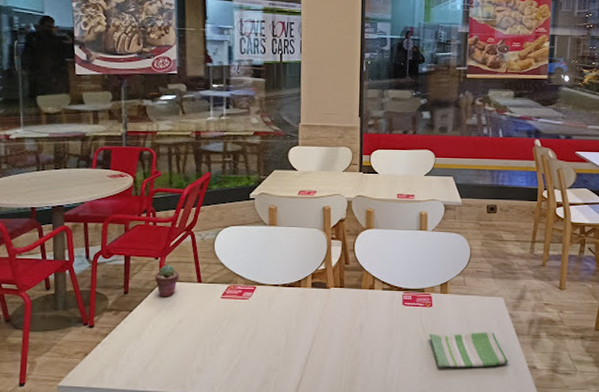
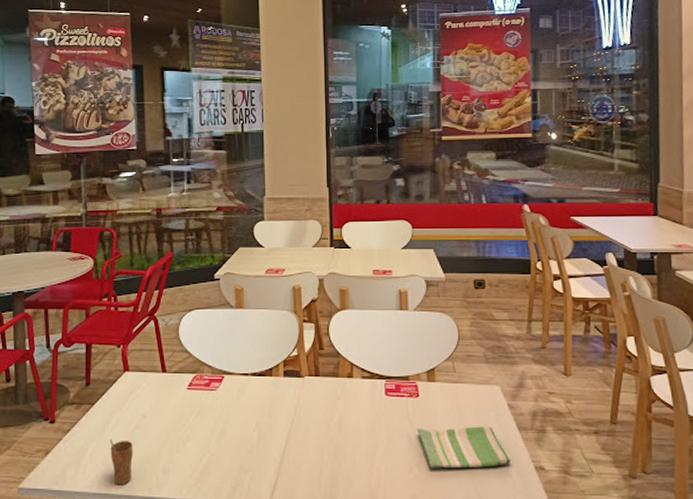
cup: none [147,343,169,382] -> present [110,440,133,484]
potted succulent: present [155,264,179,297] -> none [118,352,143,389]

